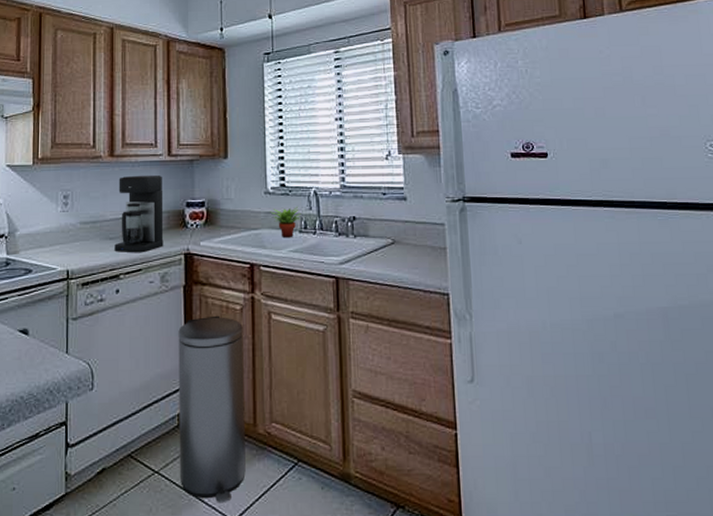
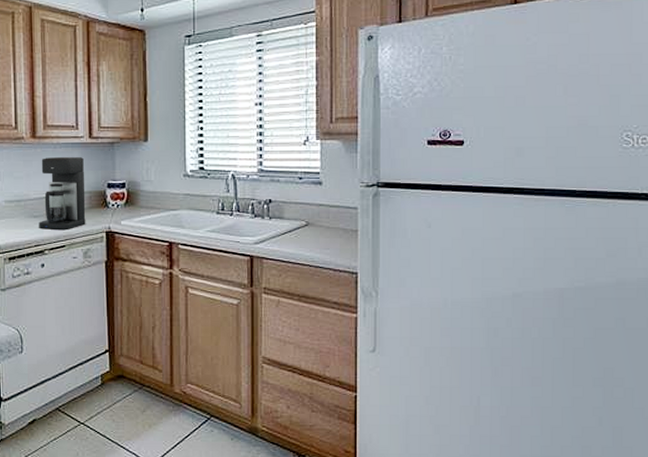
pedal bin: present [178,315,246,504] -> none [101,289,163,450]
succulent plant: present [270,206,302,238] -> none [189,188,220,219]

